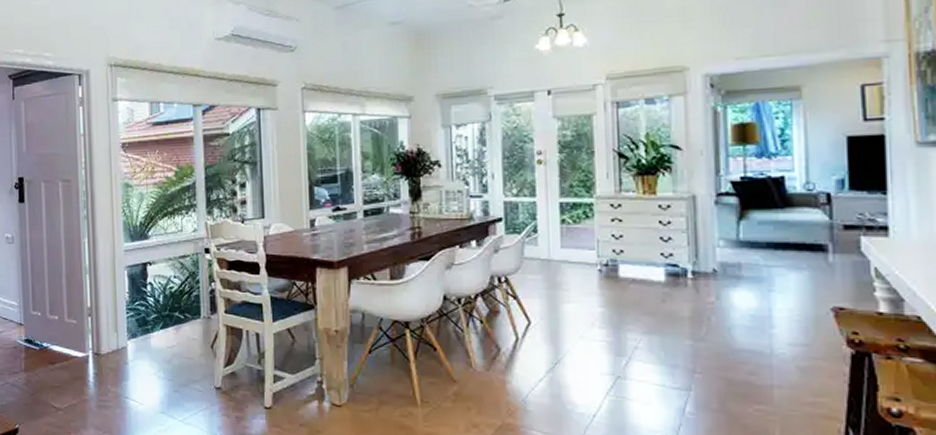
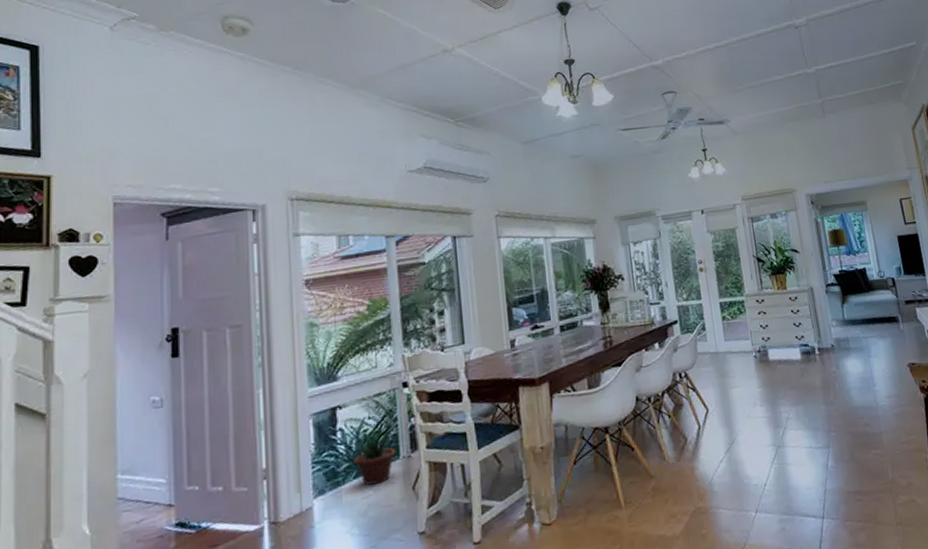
potted plant: none [154,291,198,337] -> present [346,430,396,486]

